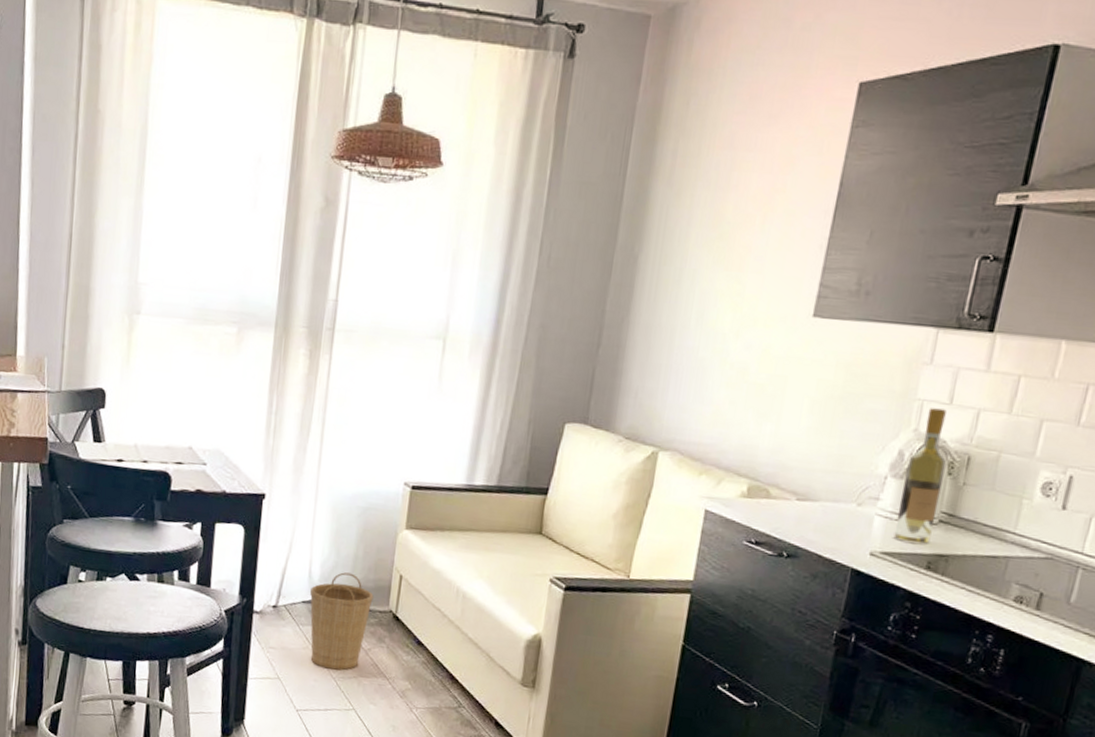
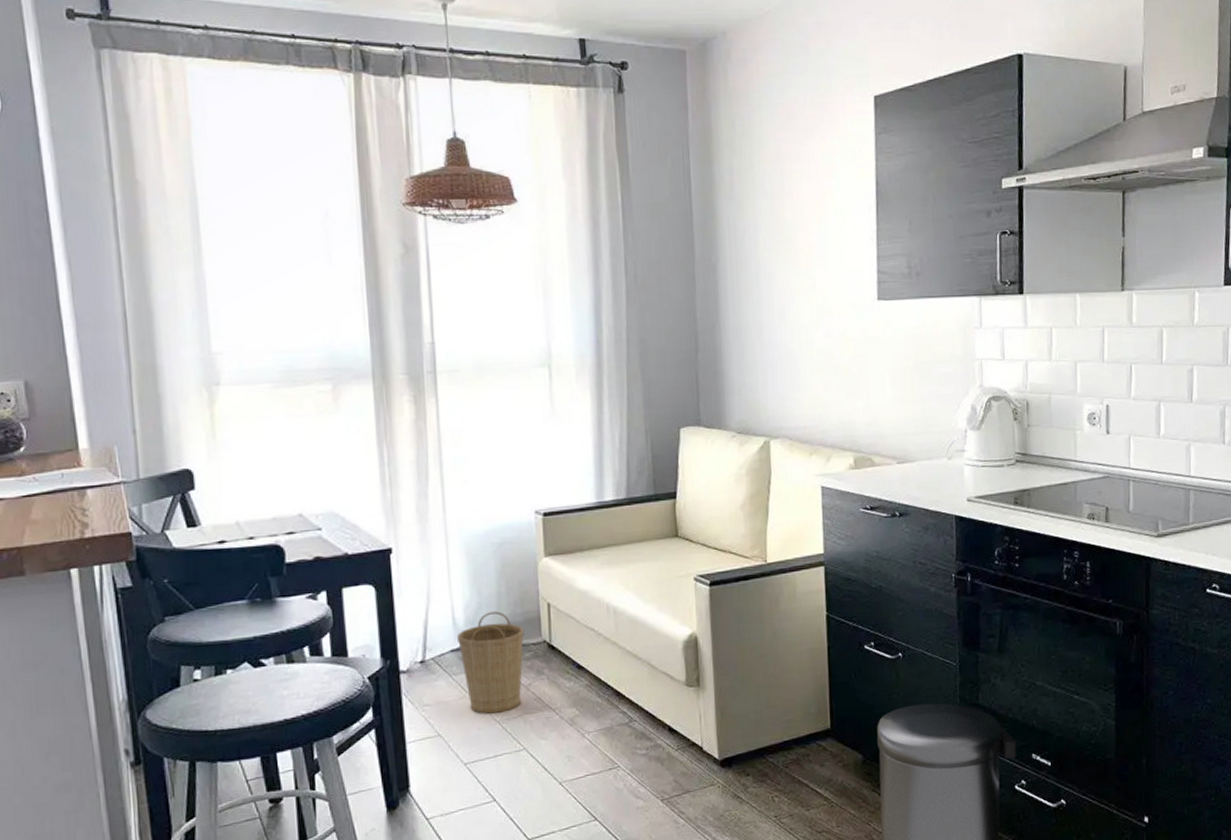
bottle: present [893,408,947,544] -> none [980,364,1013,484]

